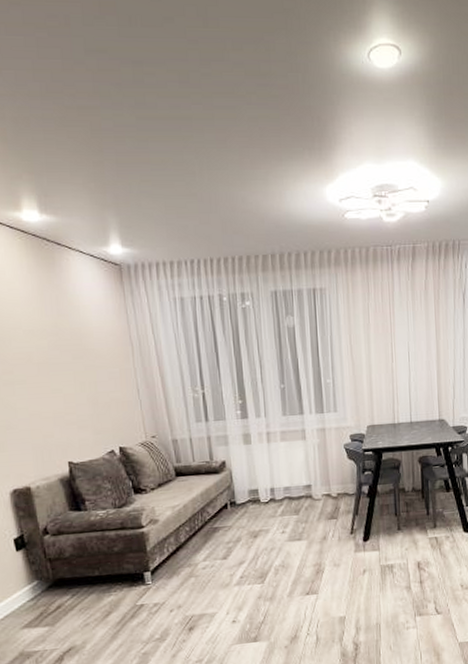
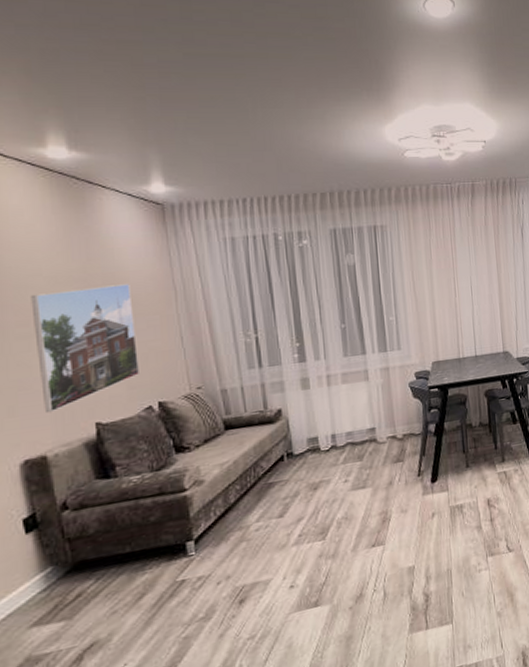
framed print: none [13,339,104,451] -> present [30,284,141,414]

